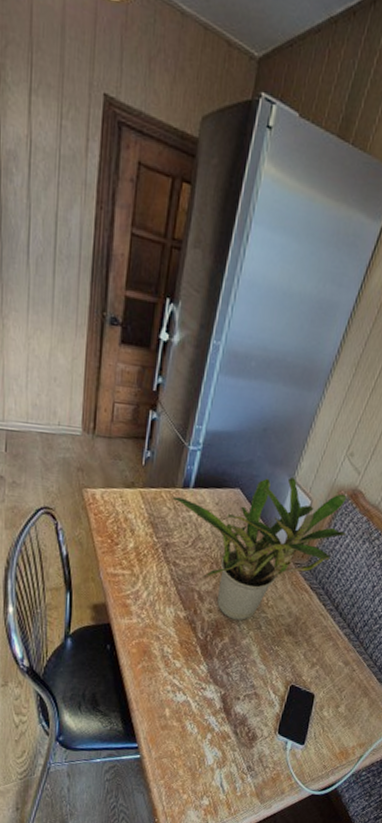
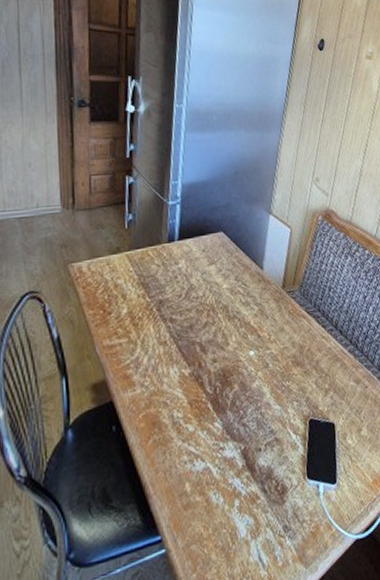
potted plant: present [172,477,347,620] -> none [159,211,329,364]

